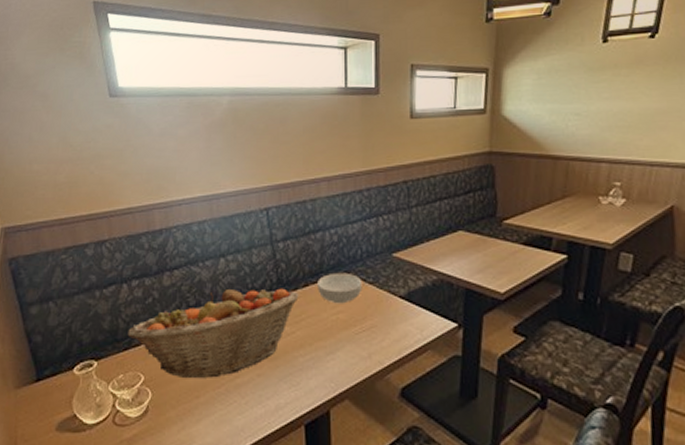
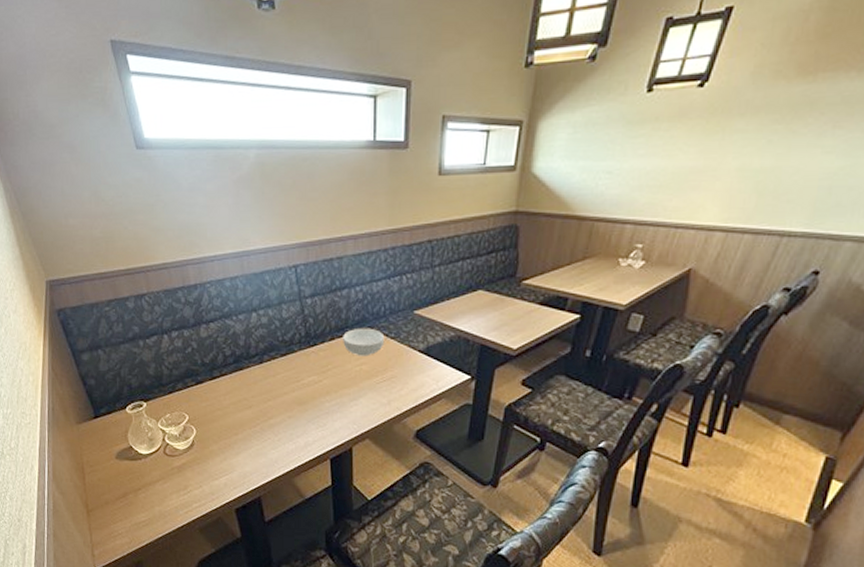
fruit basket: present [127,288,299,378] -> none [171,341,326,419]

